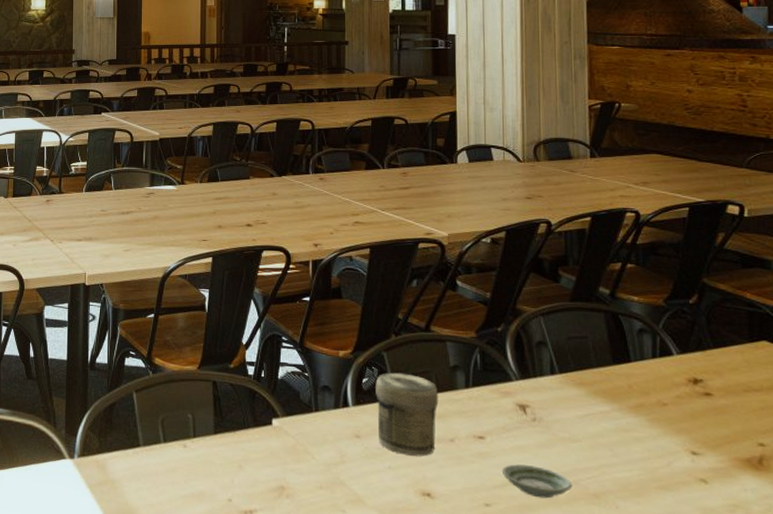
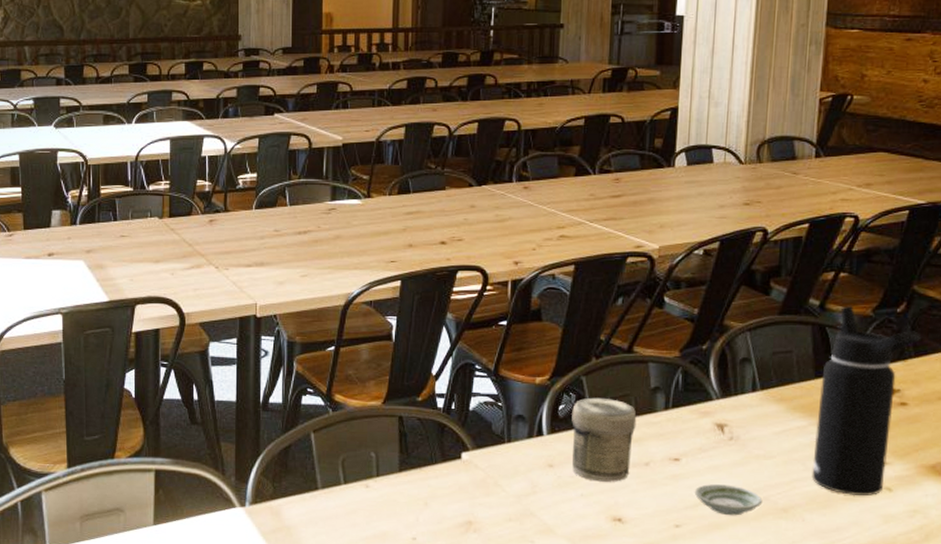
water bottle: none [619,295,718,487] -> present [811,305,922,496]

